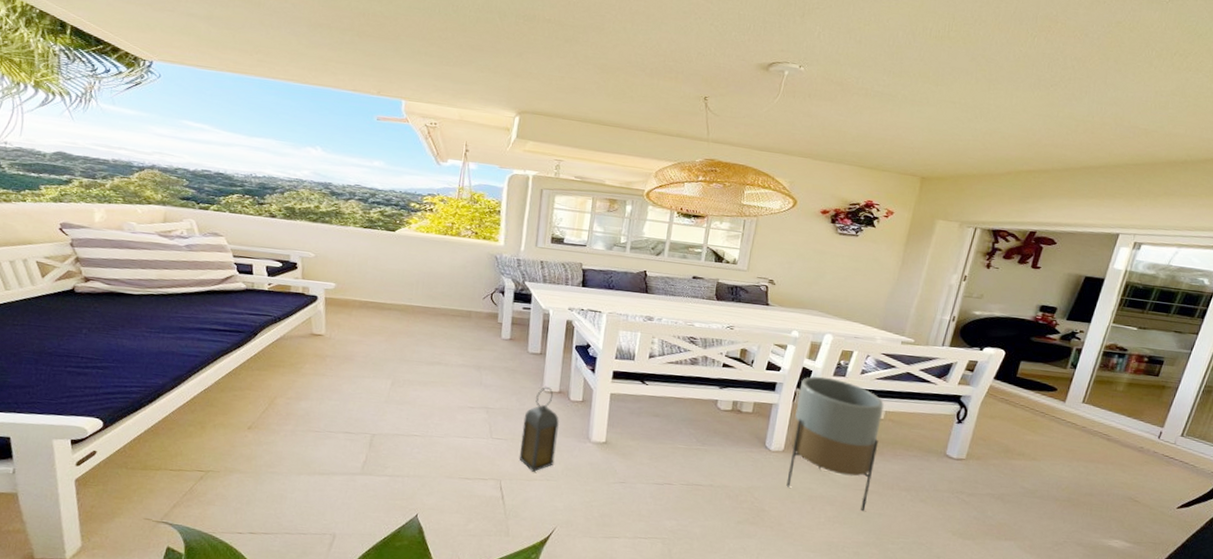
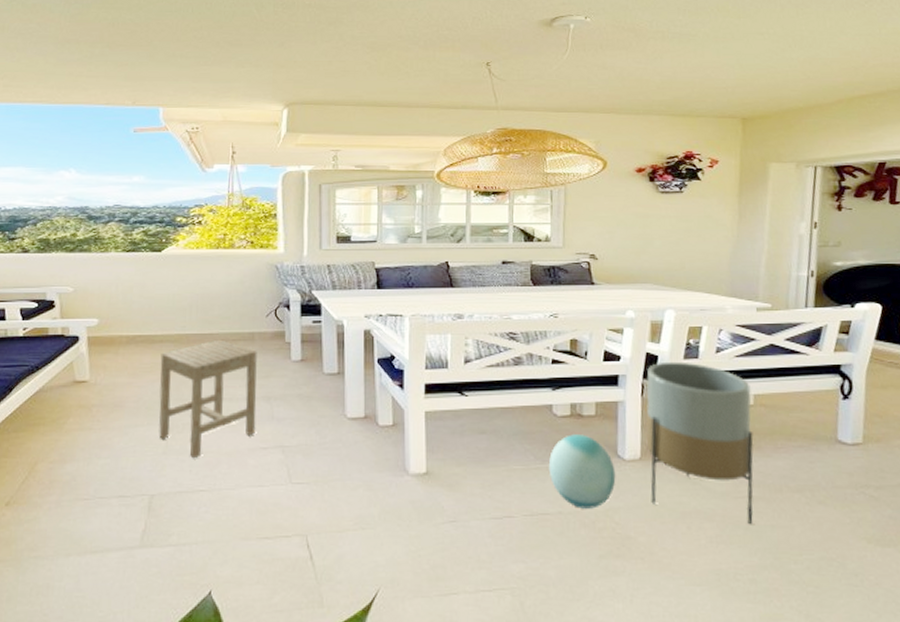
stool: none [382,313,473,409] -> present [158,339,257,458]
lantern: present [519,387,560,472] -> none [326,413,370,520]
ball: none [706,425,762,485] -> present [548,434,616,509]

